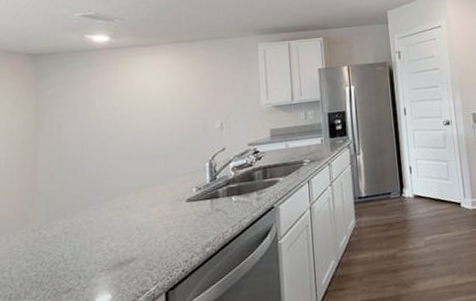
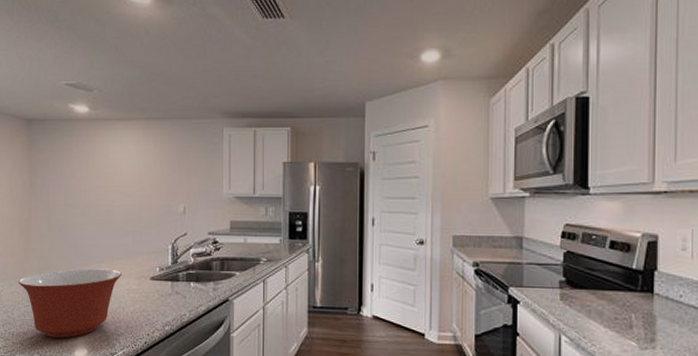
mixing bowl: none [18,198,153,291] -> present [18,268,122,338]

